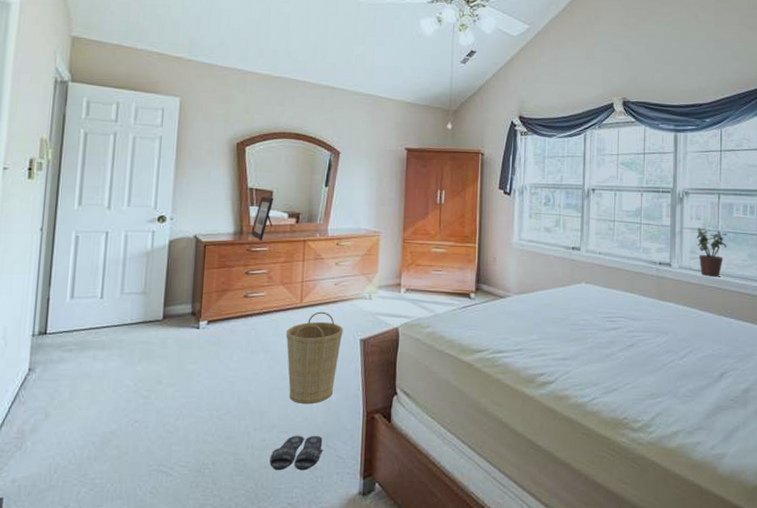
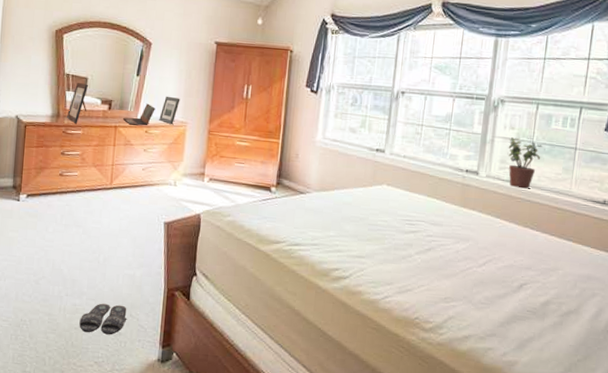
basket: present [285,311,343,403] -> none [96,193,149,277]
laptop: none [312,214,346,238] -> present [123,103,155,126]
picture frame: none [350,205,372,236] -> present [159,96,181,125]

